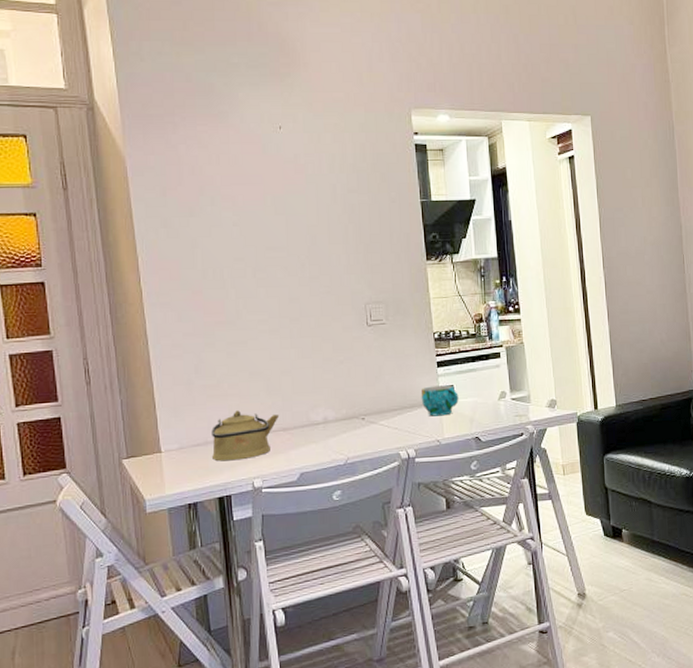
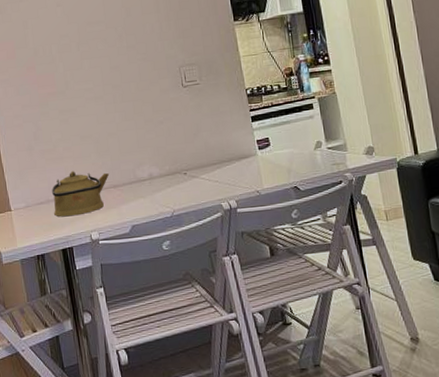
cup: present [420,385,459,417] -> none [237,138,275,169]

